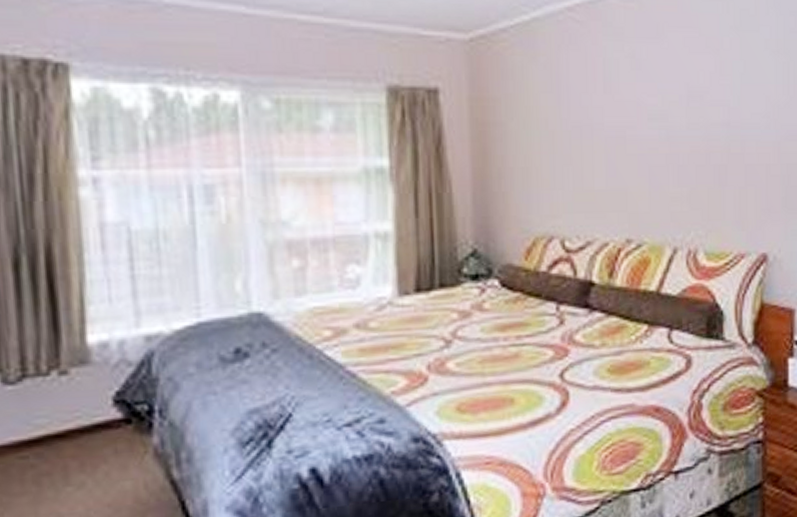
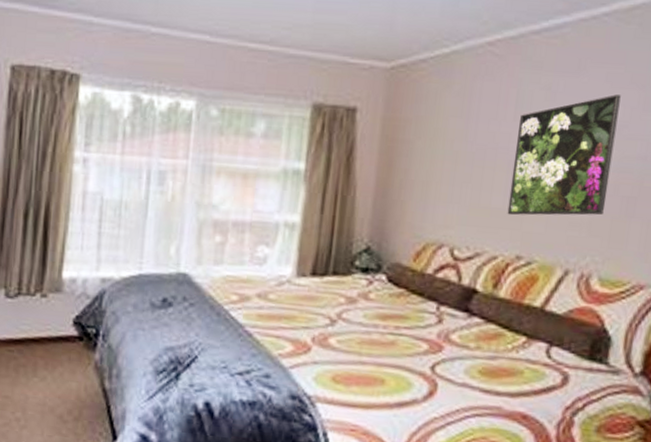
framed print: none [609,60,701,197] -> present [507,94,621,216]

